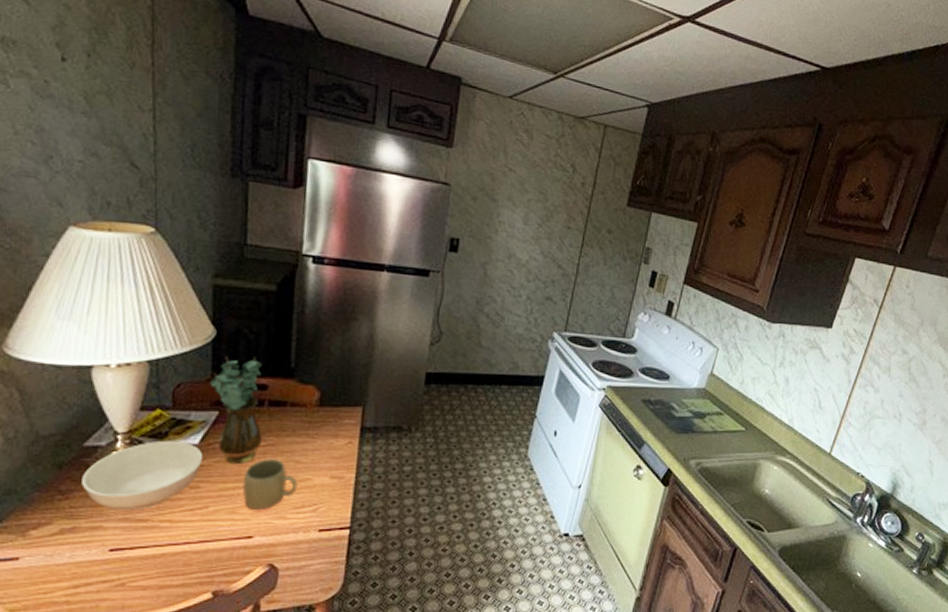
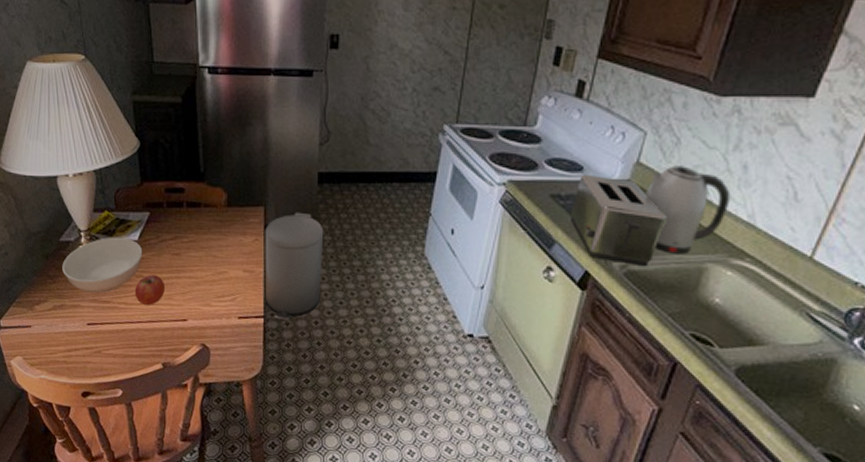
fruit: none [185,485,229,521] -> present [134,275,166,305]
vase: present [210,357,263,463] -> none [140,163,185,257]
mug: present [242,459,298,510] -> none [174,254,217,297]
pedal bin: none [354,413,427,532] -> present [265,212,324,322]
toaster: none [657,382,732,464] -> present [570,174,667,267]
kettle: none [717,377,777,452] -> present [646,165,731,254]

